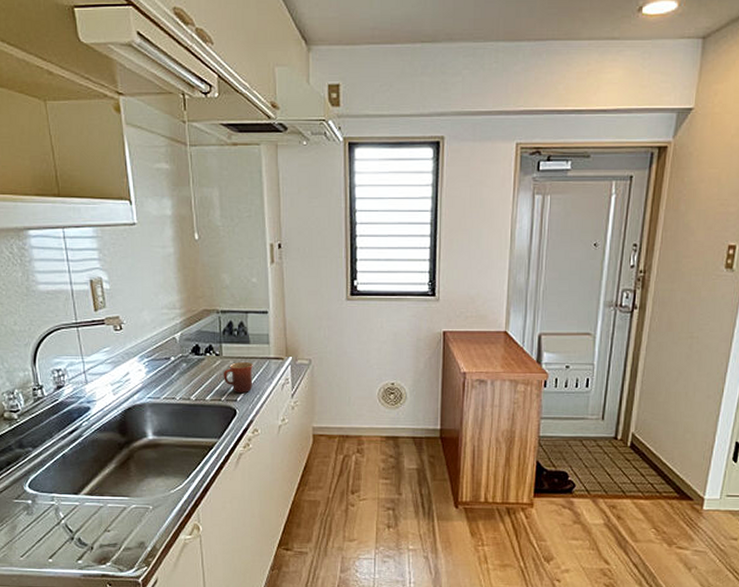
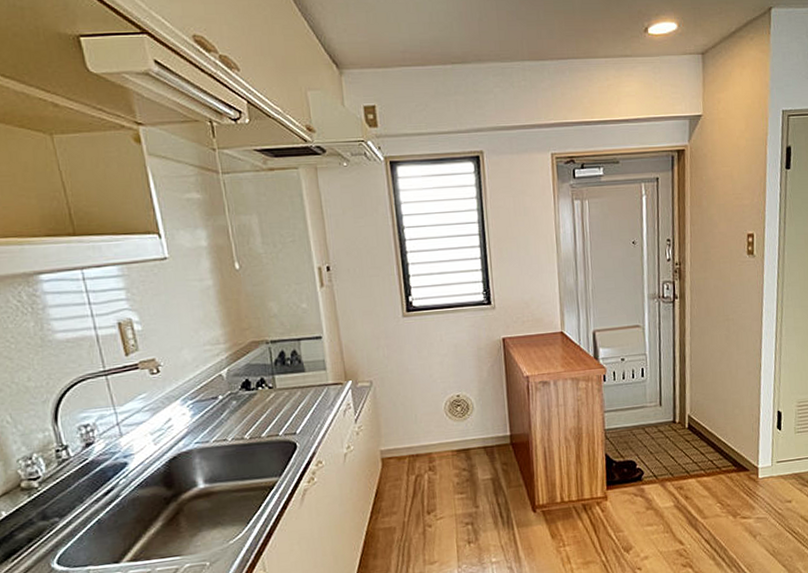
mug: present [223,362,253,394] -> none [278,391,313,426]

